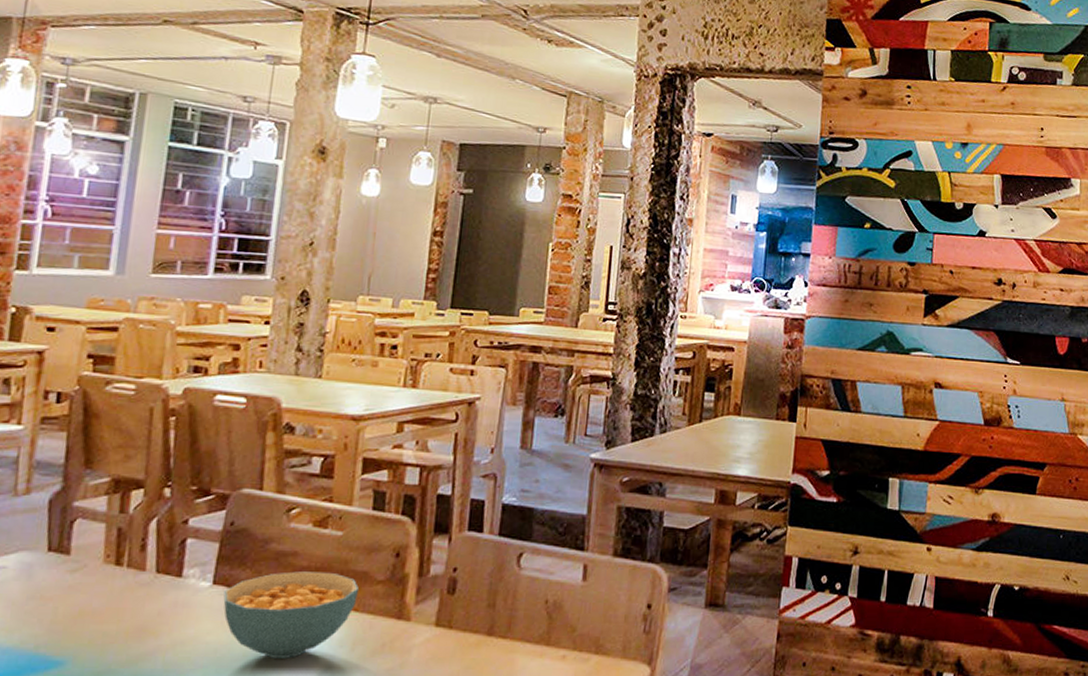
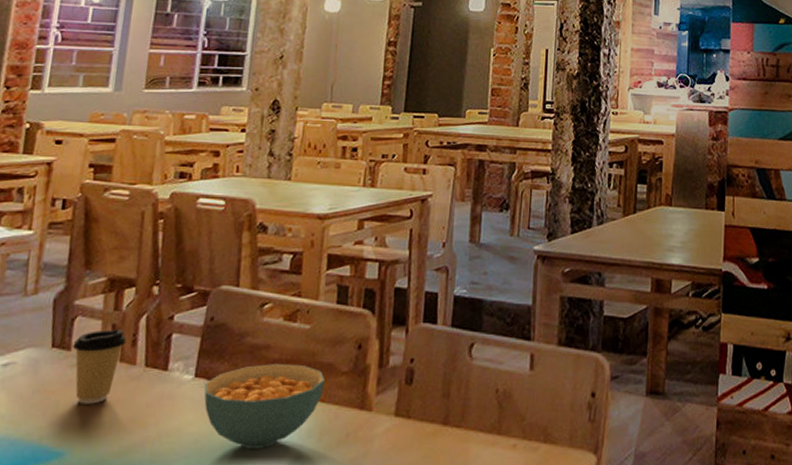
coffee cup: none [72,533,135,612] -> present [73,329,127,404]

